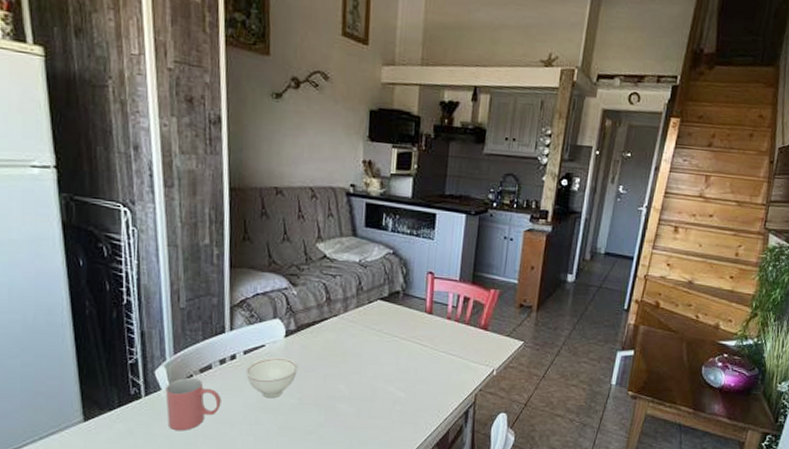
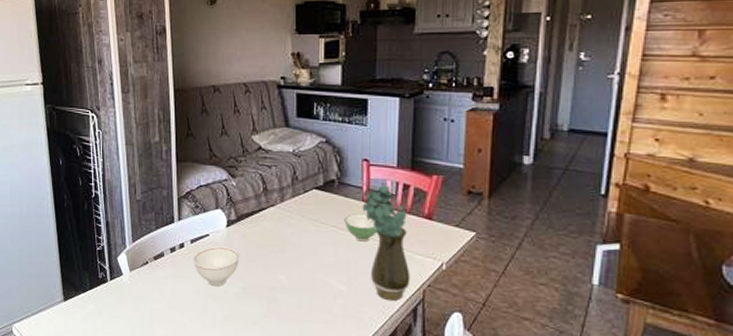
mug: present [165,377,221,431] -> none [126,264,173,315]
bowl: none [406,323,437,351] -> present [344,213,377,242]
vase: none [424,293,466,406] -> present [362,181,411,302]

